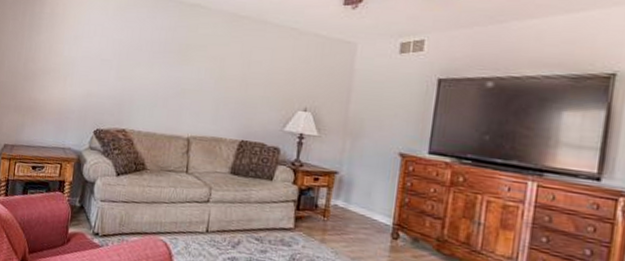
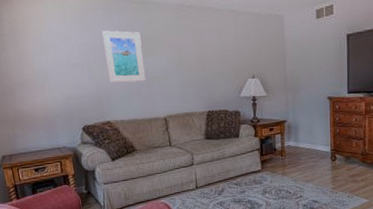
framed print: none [136,29,182,92] -> present [101,30,146,83]

